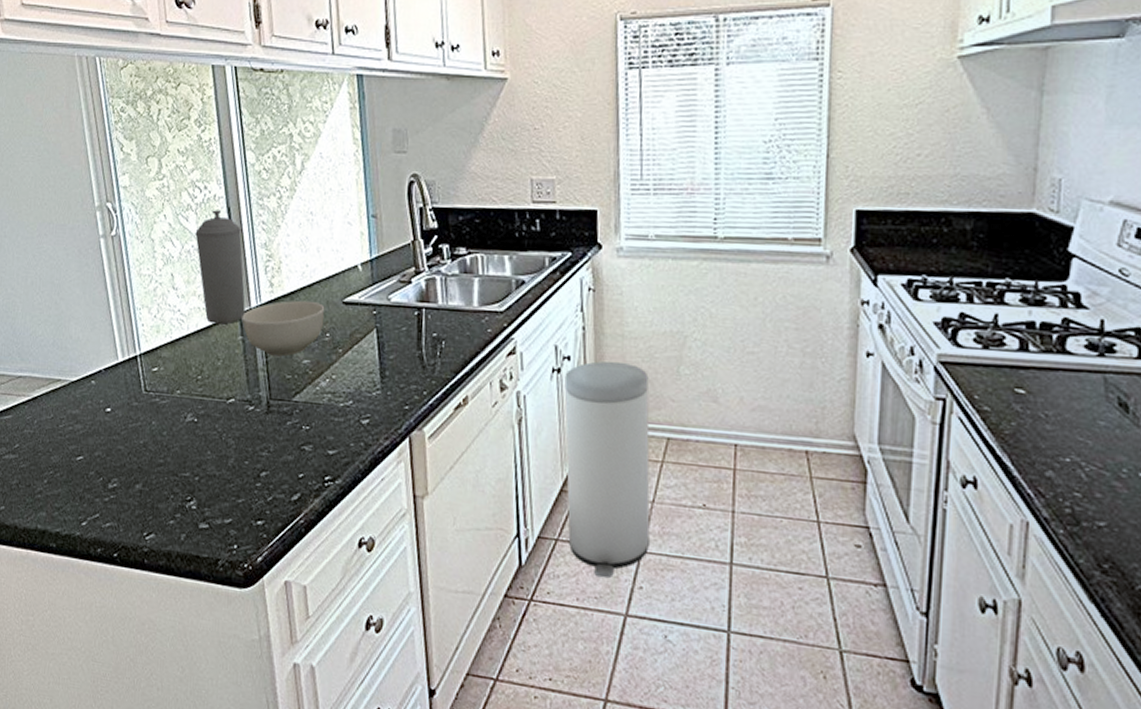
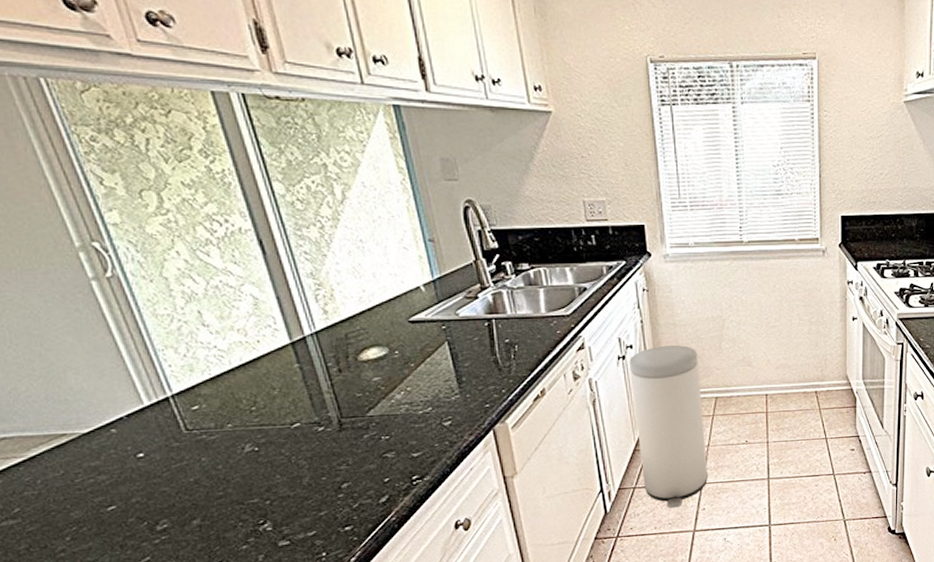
canister: present [195,210,245,324] -> none [221,243,298,355]
bowl: present [242,300,325,357] -> none [295,323,391,378]

